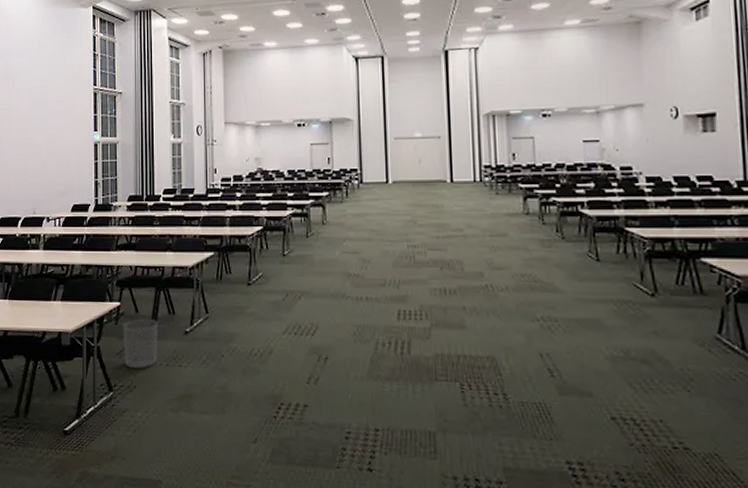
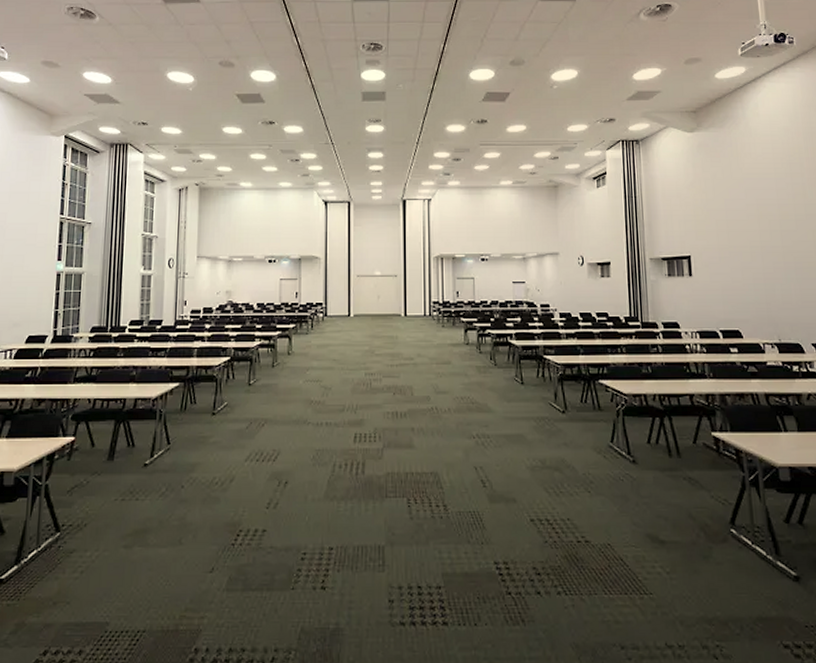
waste bin: present [123,319,158,369] -> none [75,453,116,505]

